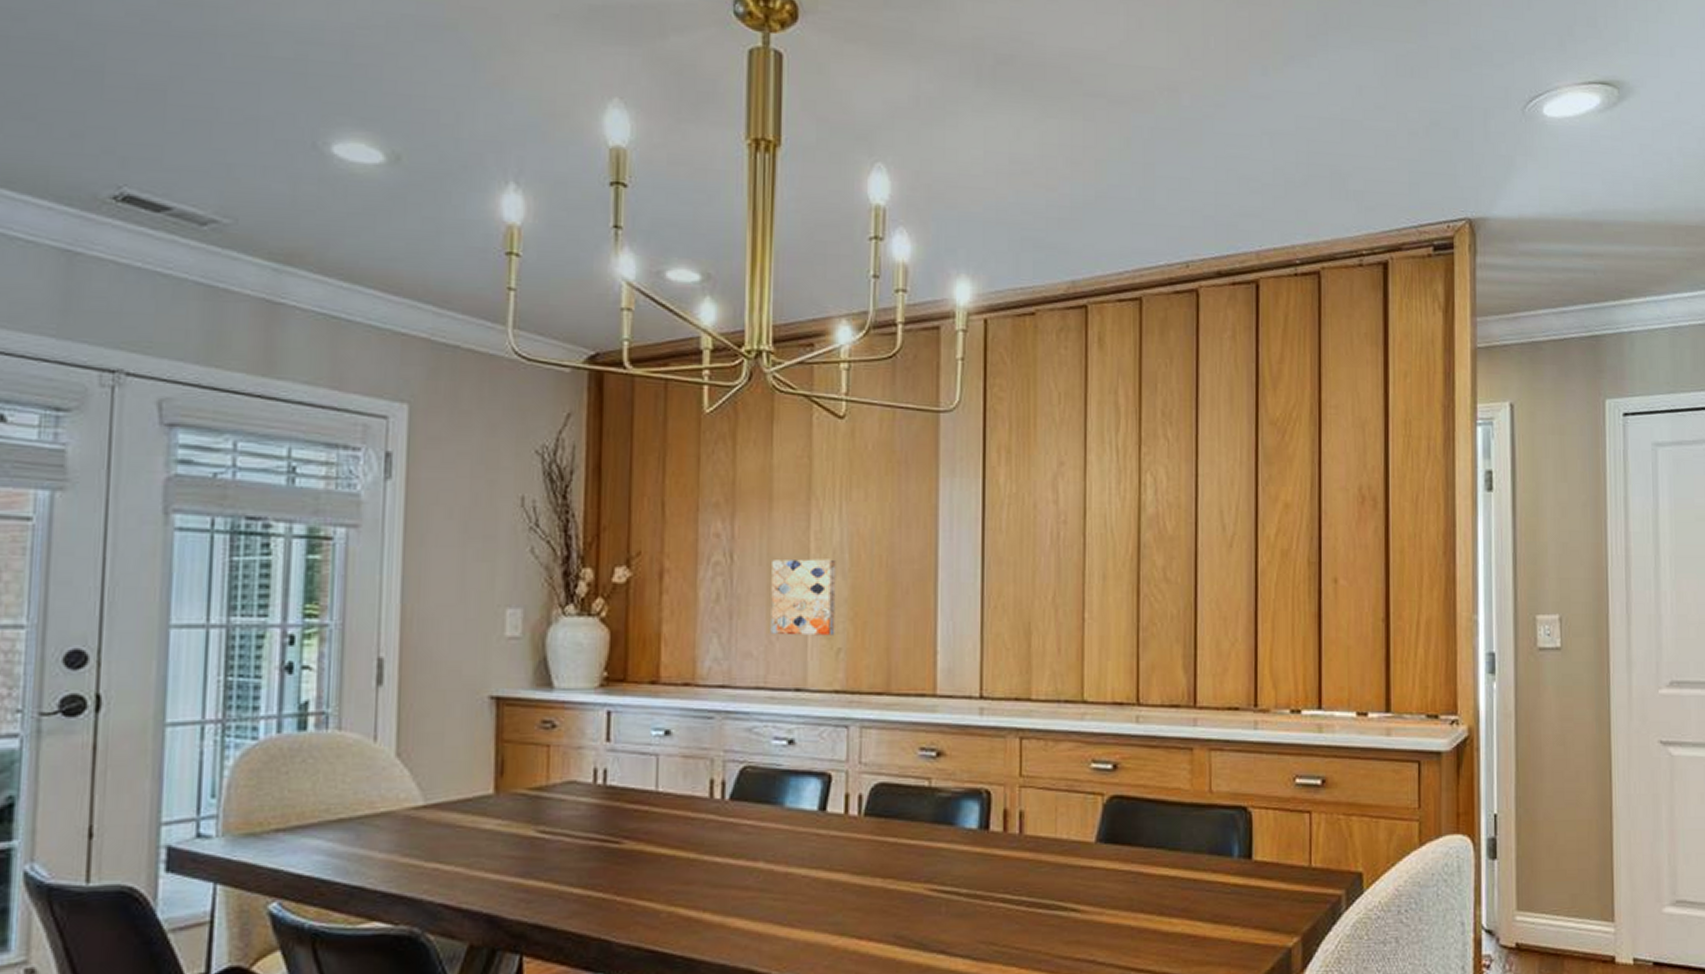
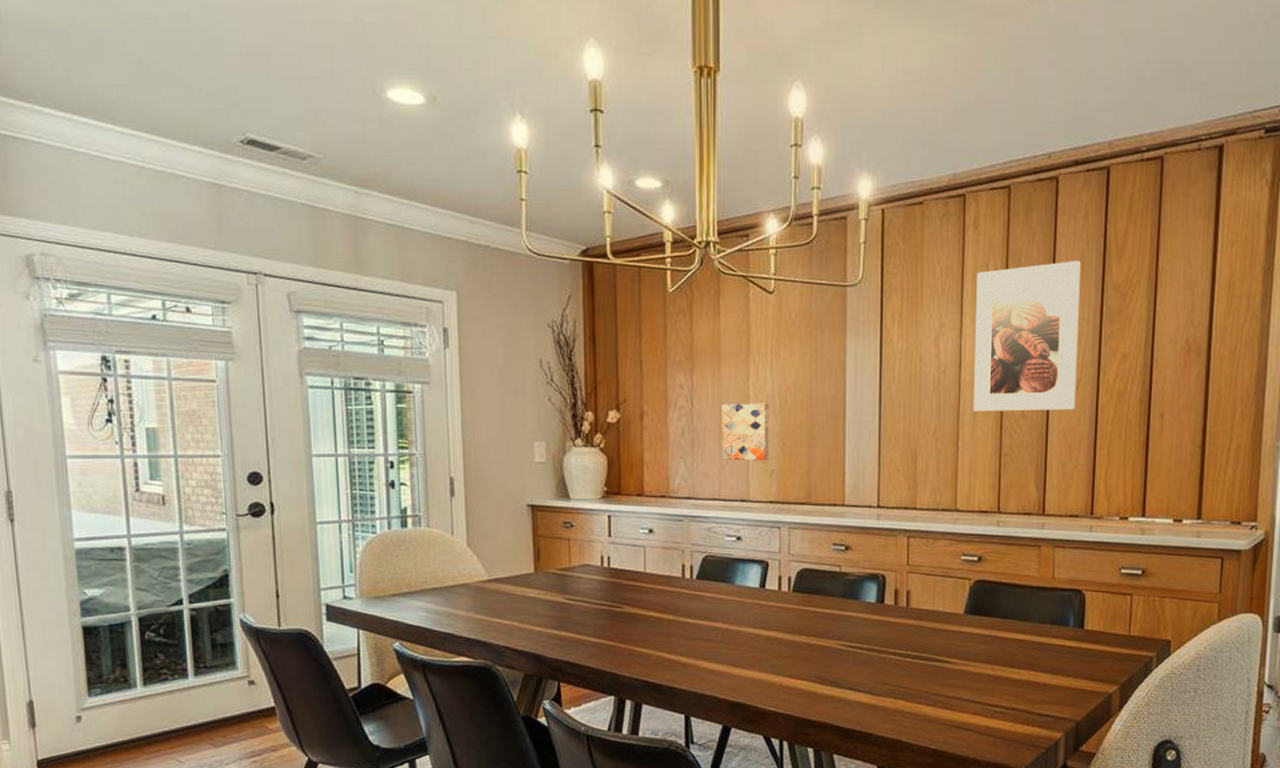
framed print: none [1102,389,1230,574] -> present [973,261,1082,411]

